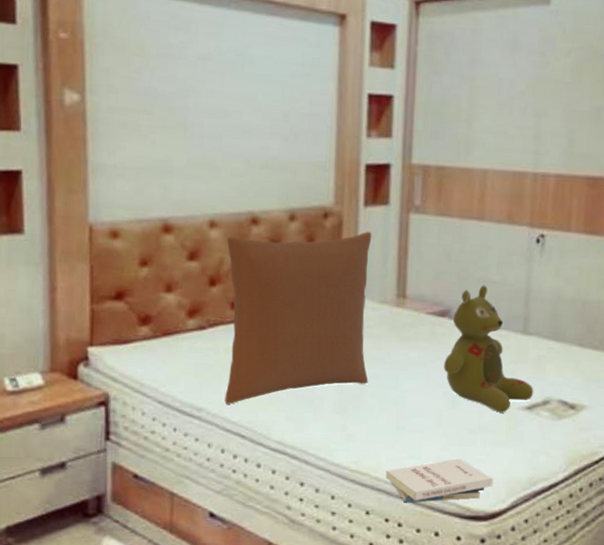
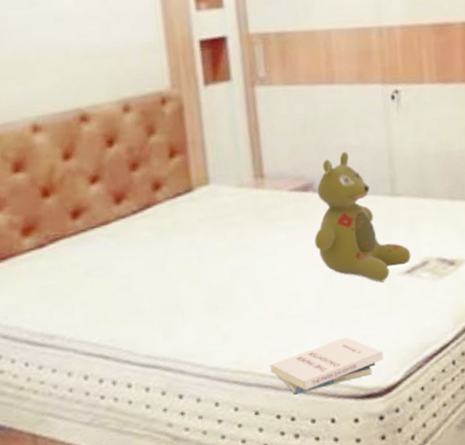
pillow: present [225,232,372,404] -> none [55,112,237,325]

